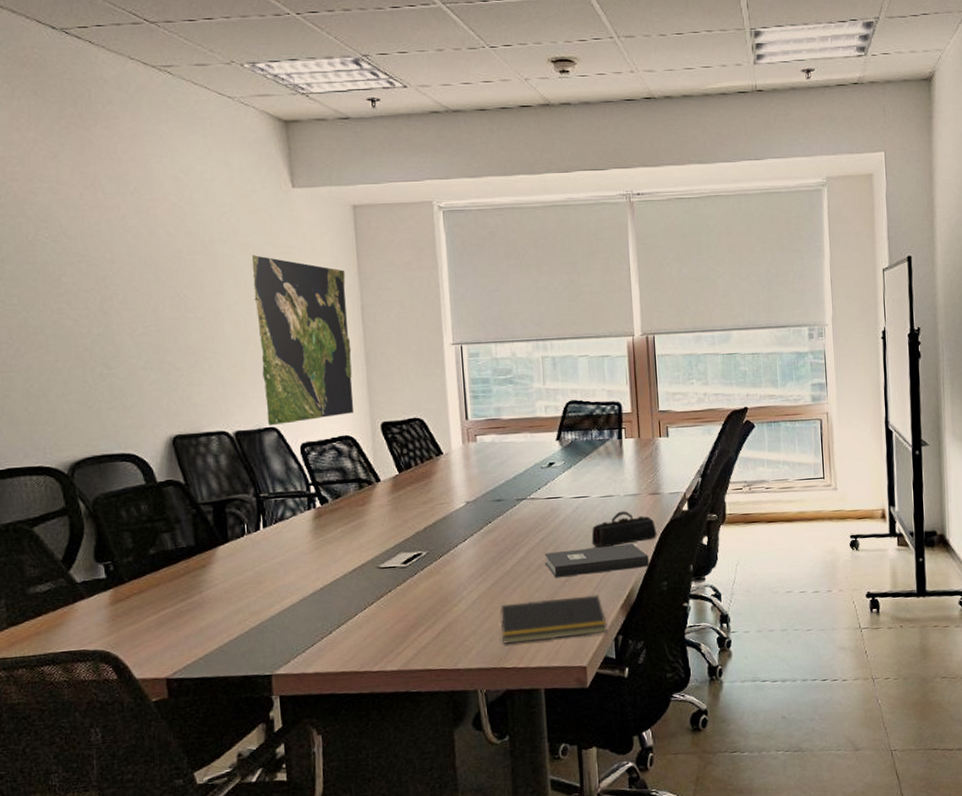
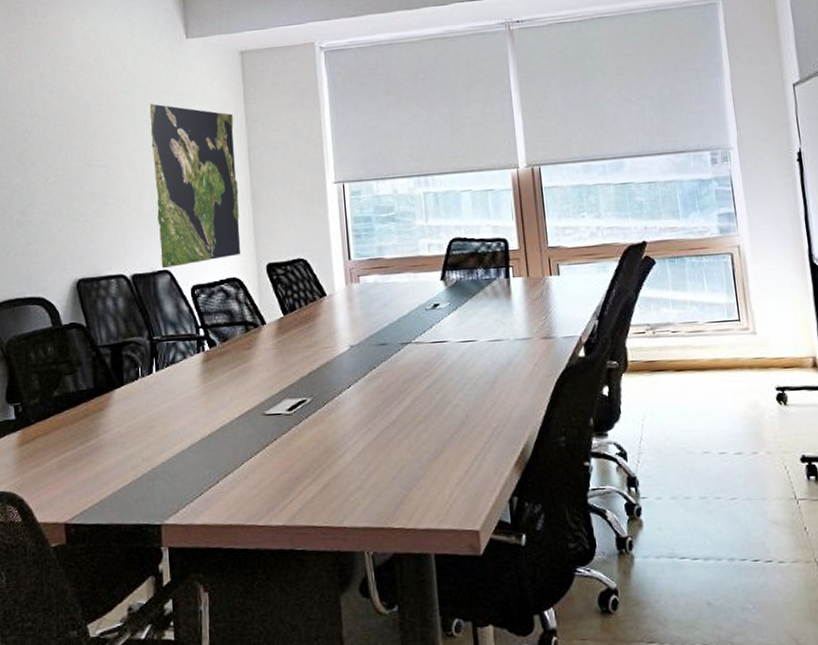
notepad: present [500,595,608,644] -> none [386,449,501,502]
book: present [544,543,649,578] -> none [431,393,545,430]
pencil case: present [591,511,657,548] -> none [480,356,552,398]

